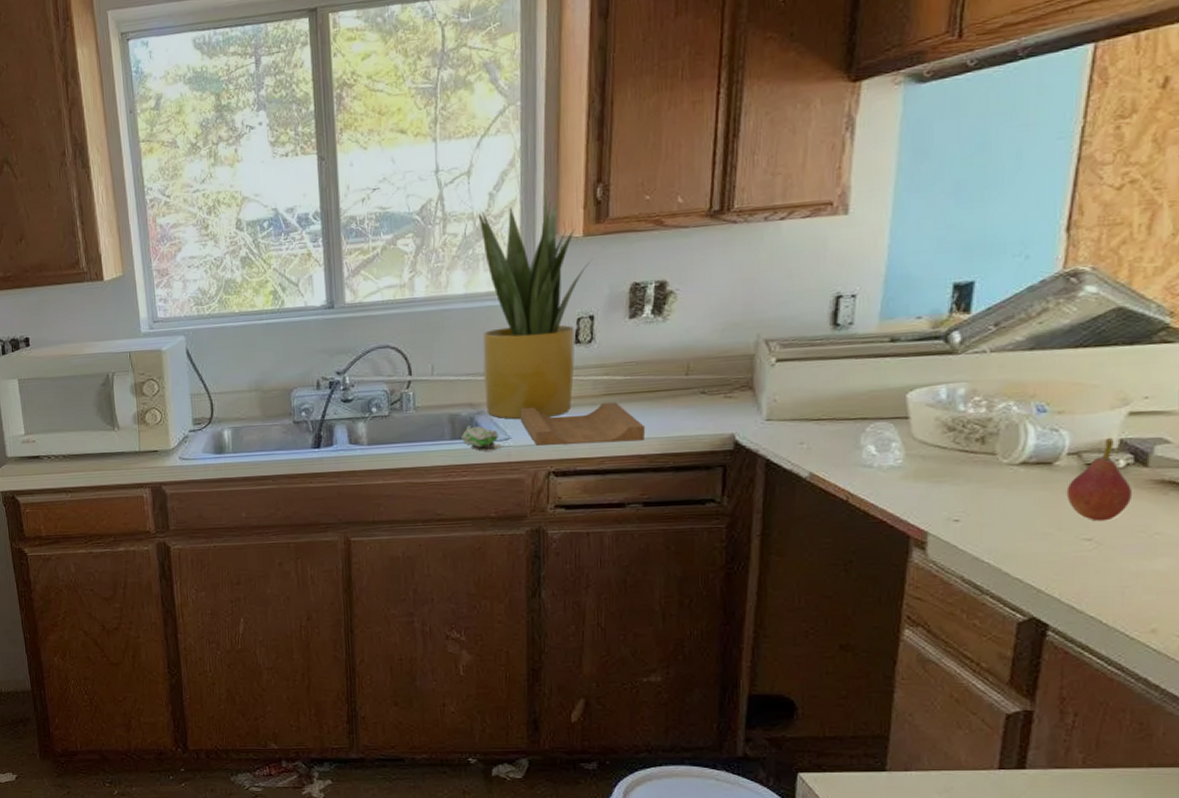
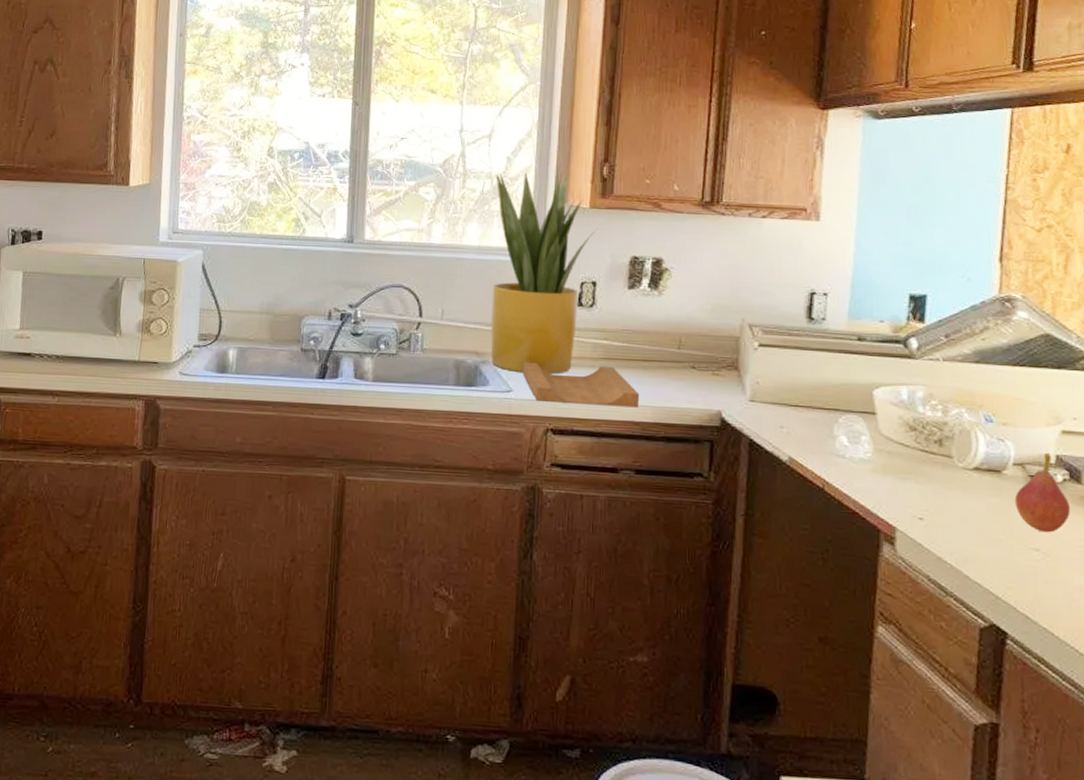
sponge: present [461,426,504,453] -> none [465,373,506,403]

